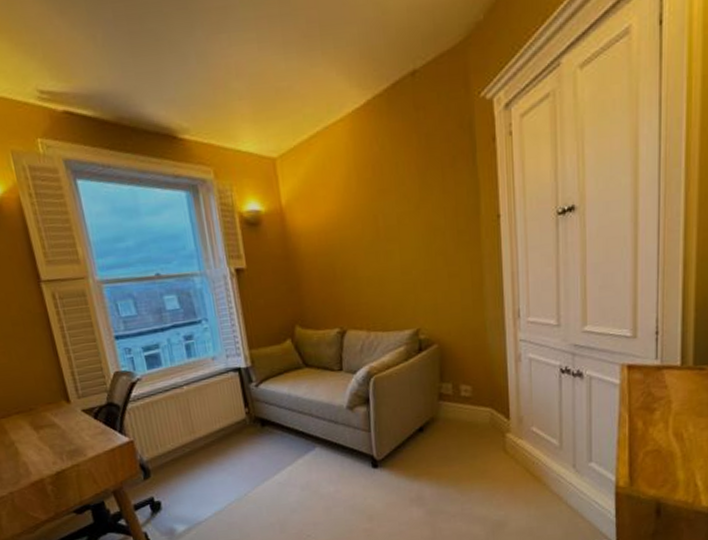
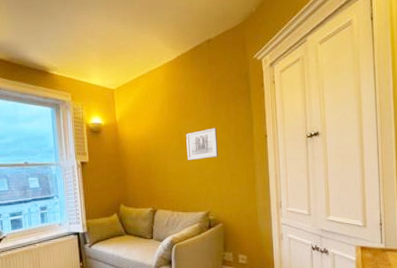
wall art: none [383,207,431,259] -> present [186,127,219,161]

